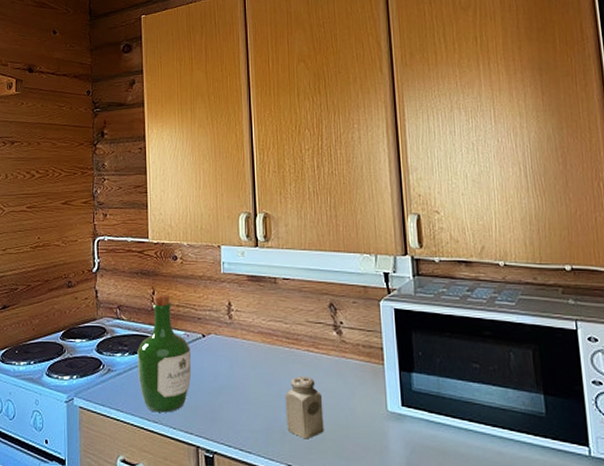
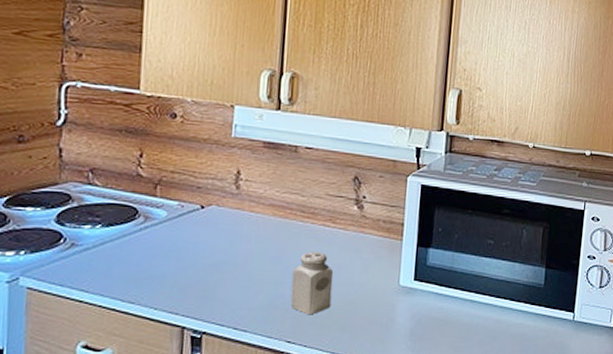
wine bottle: present [137,293,192,413] -> none [112,156,185,292]

